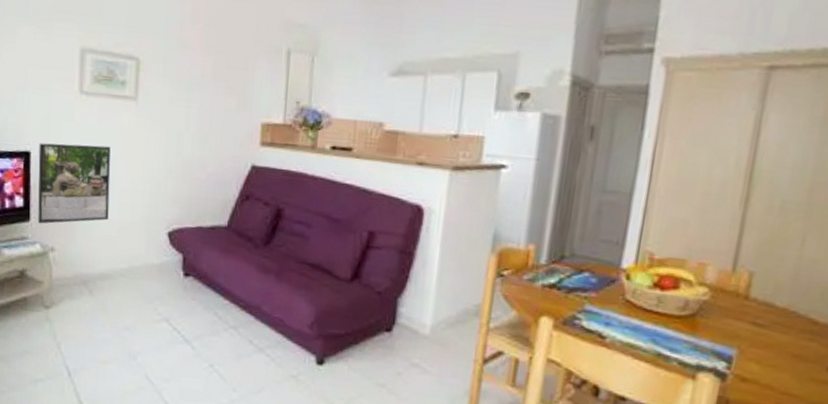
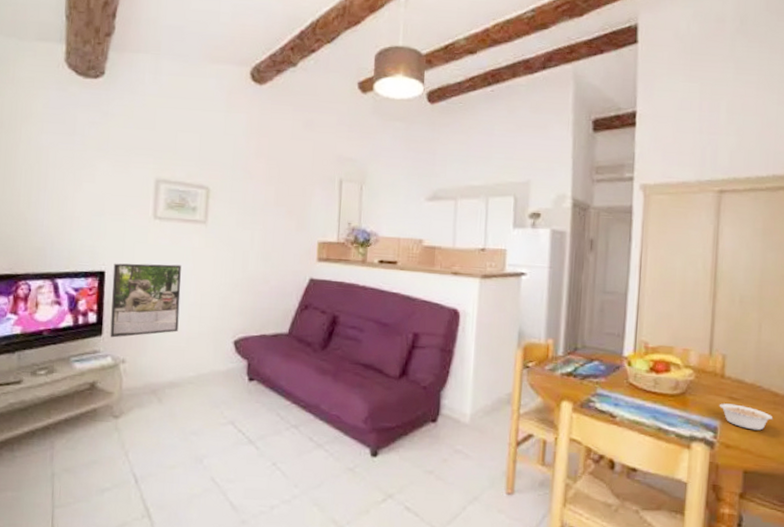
legume: none [737,329,808,364] -> present [719,403,773,431]

